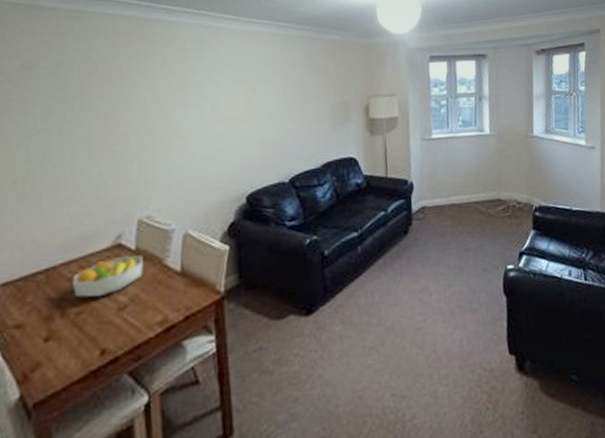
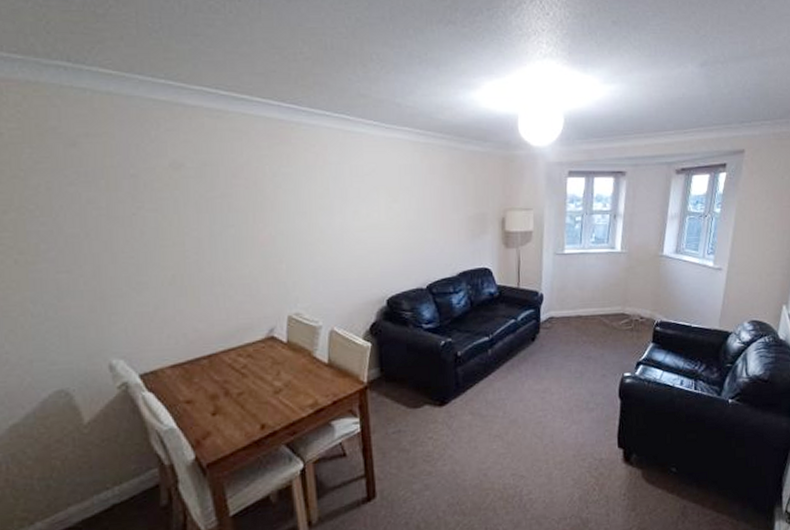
fruit bowl: present [71,255,143,298] -> none [232,347,294,381]

